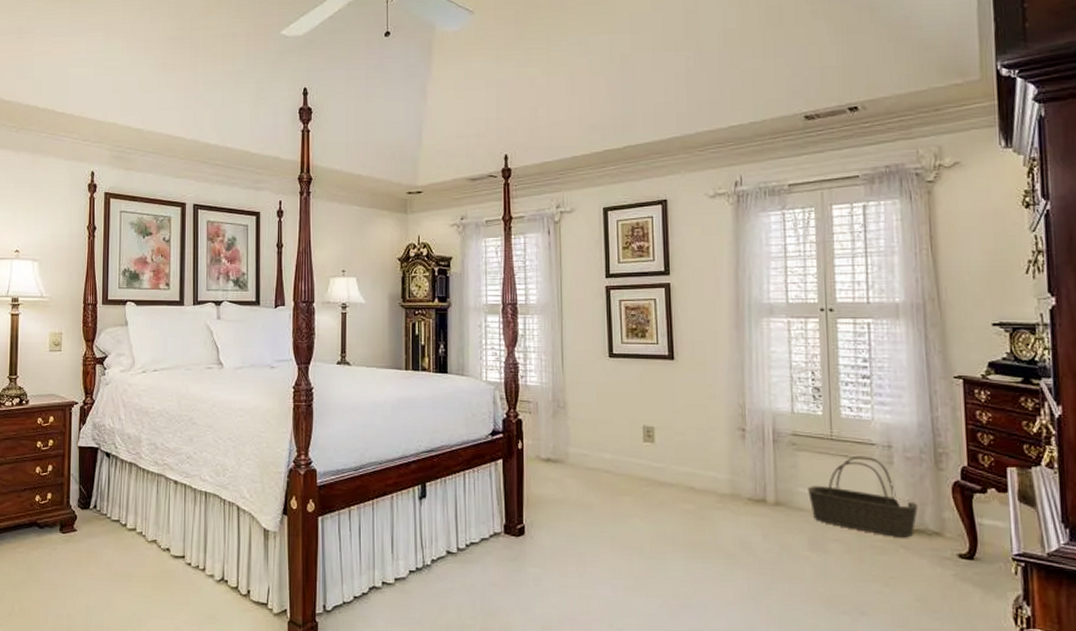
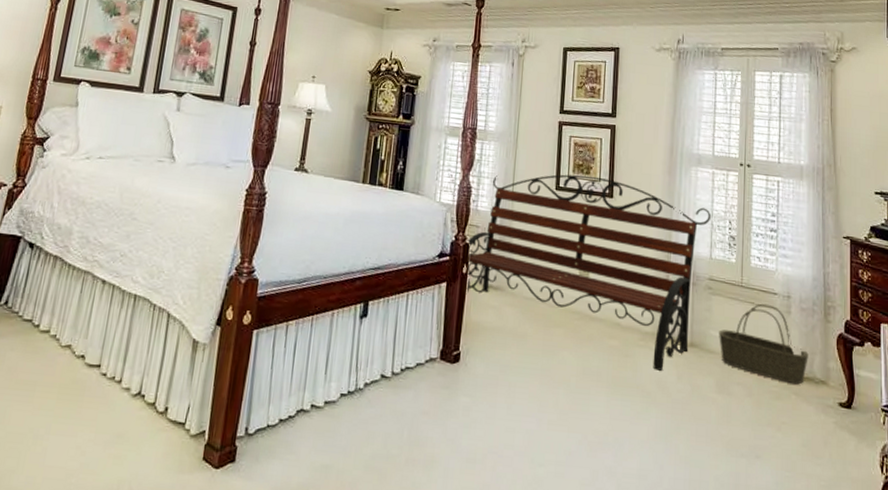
bench: none [518,339,790,532] -> present [465,174,712,371]

